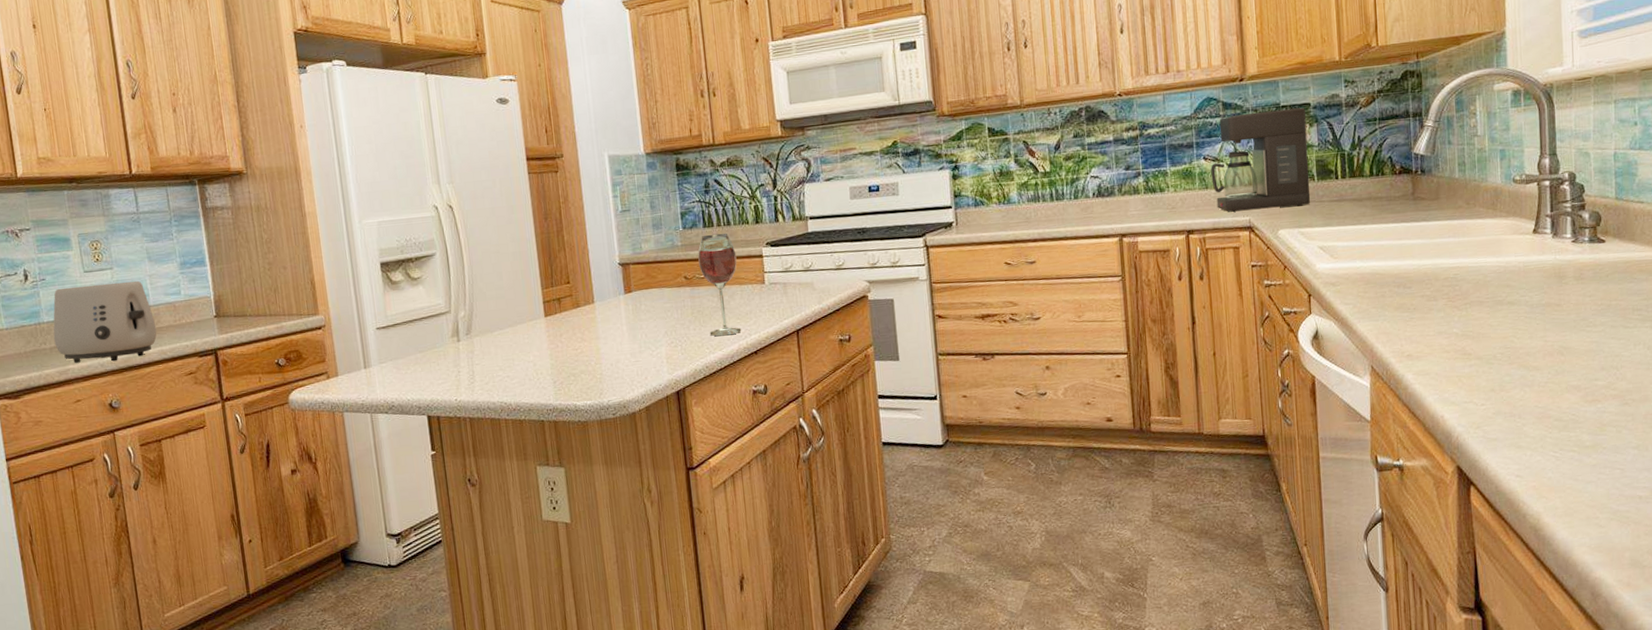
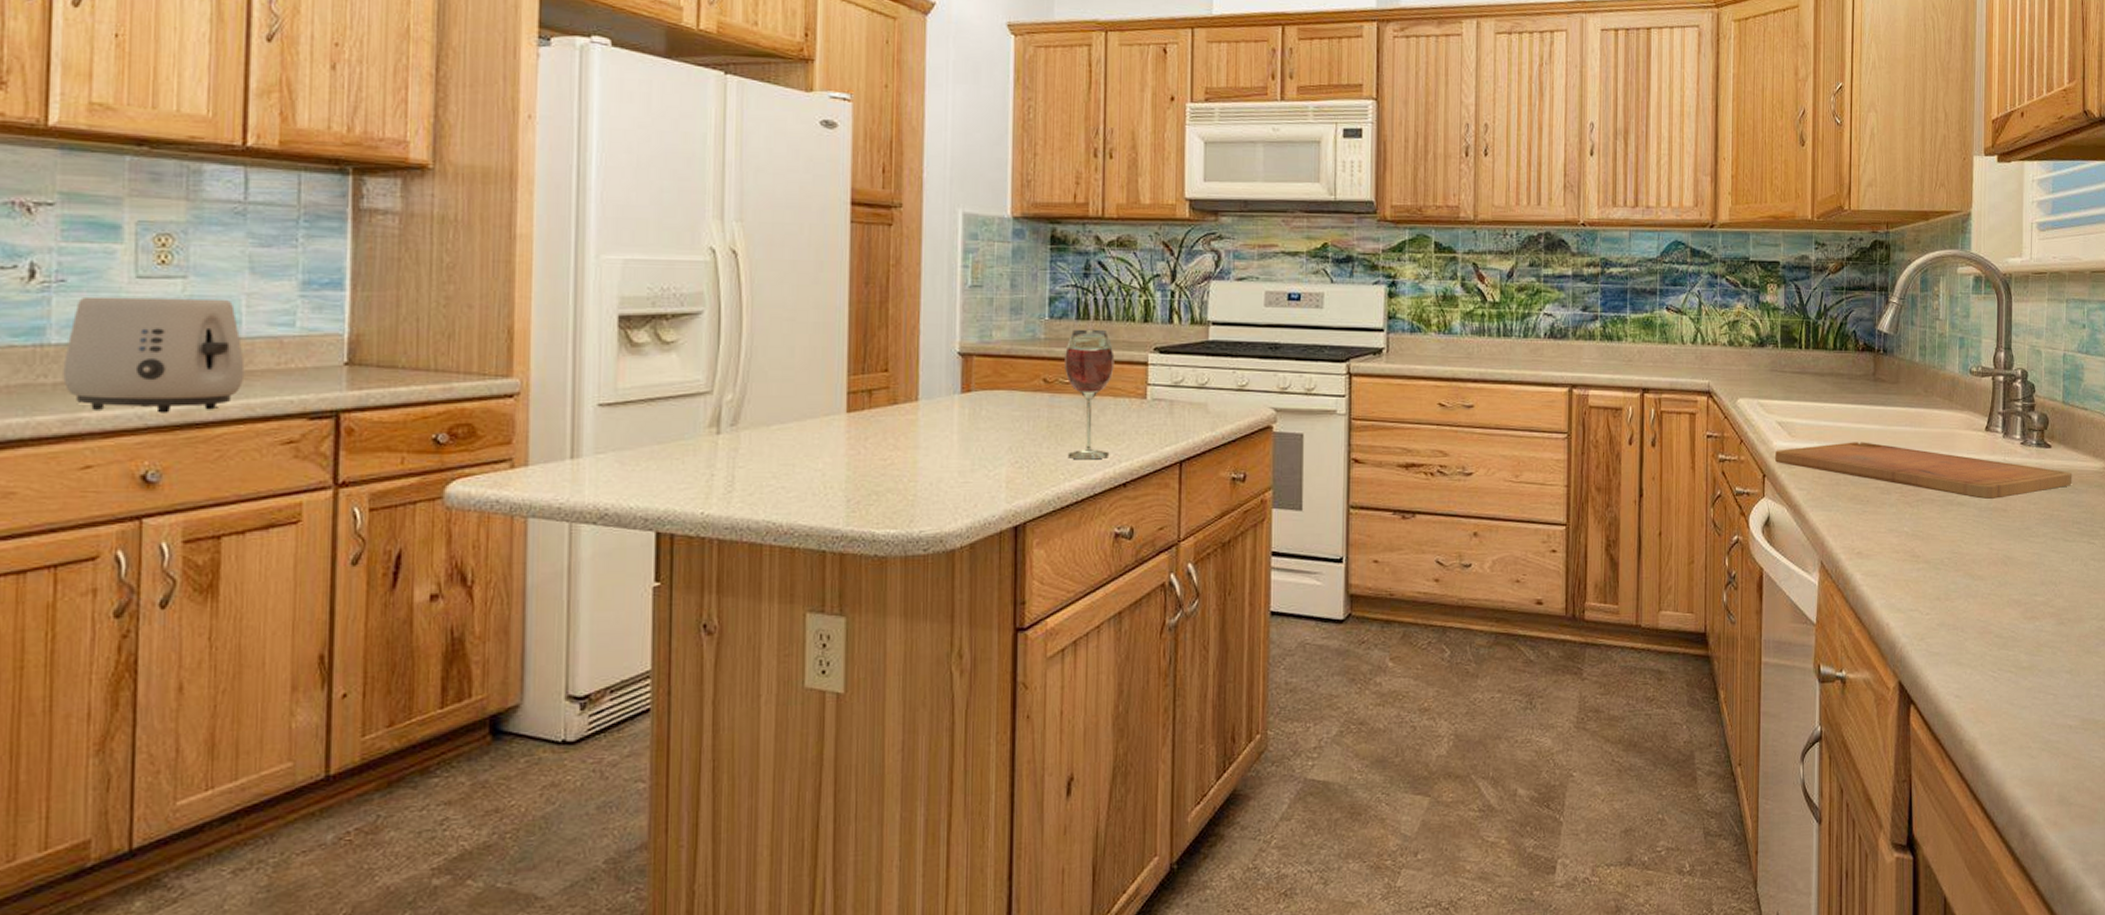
coffee maker: present [1211,107,1311,212] -> none [1673,264,1774,374]
cutting board: none [1319,256,1630,297] -> present [1775,442,2072,499]

